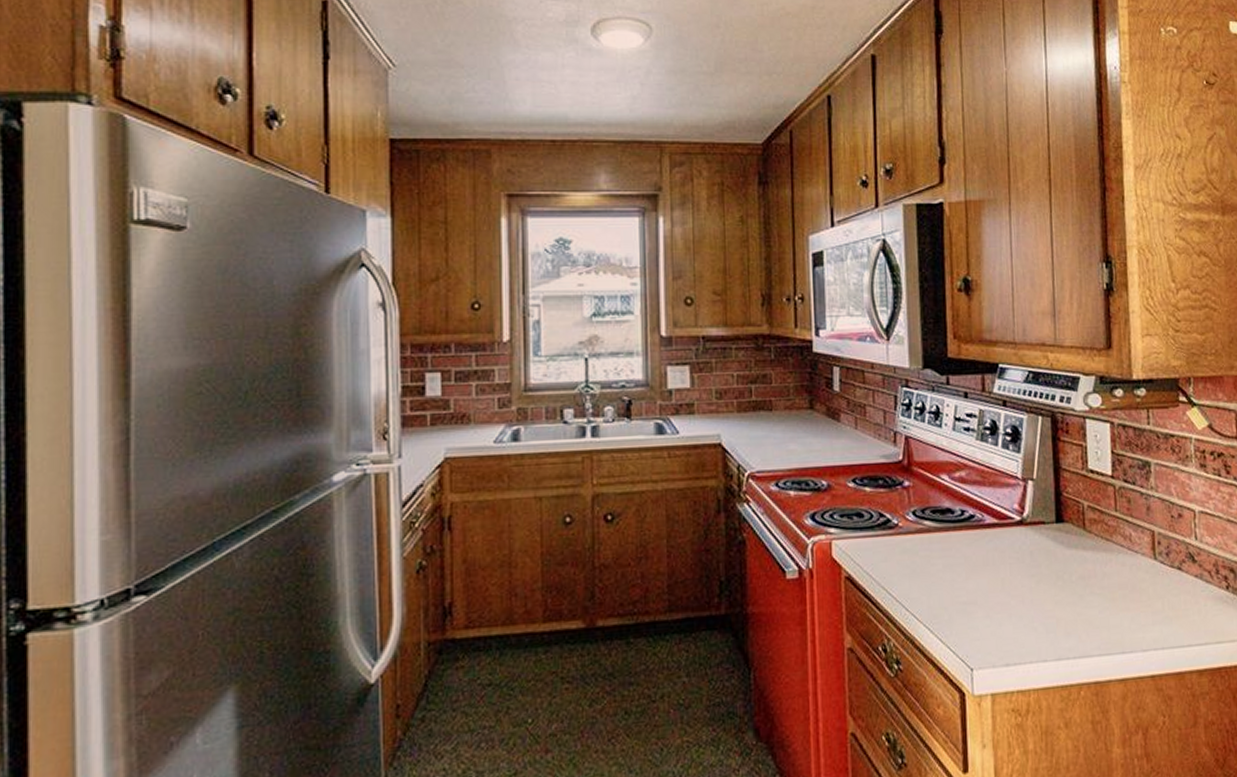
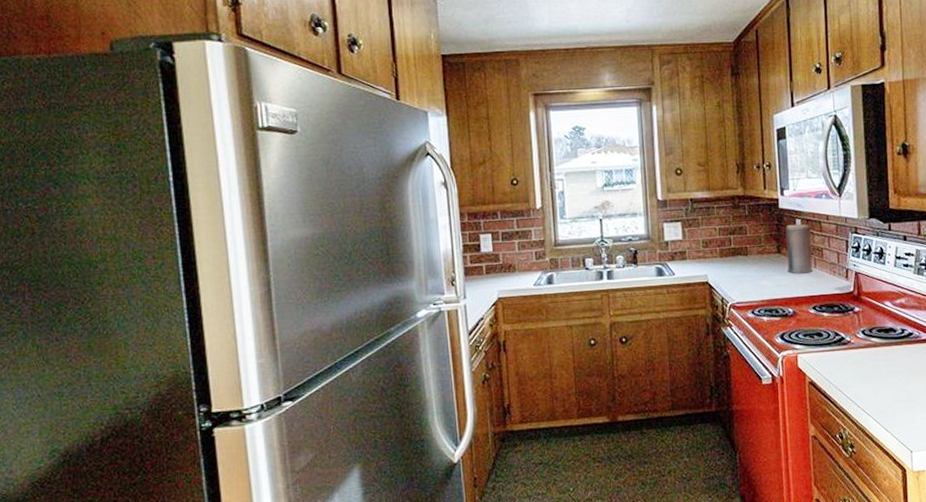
canister: none [820,372,853,437] -> present [785,223,813,274]

